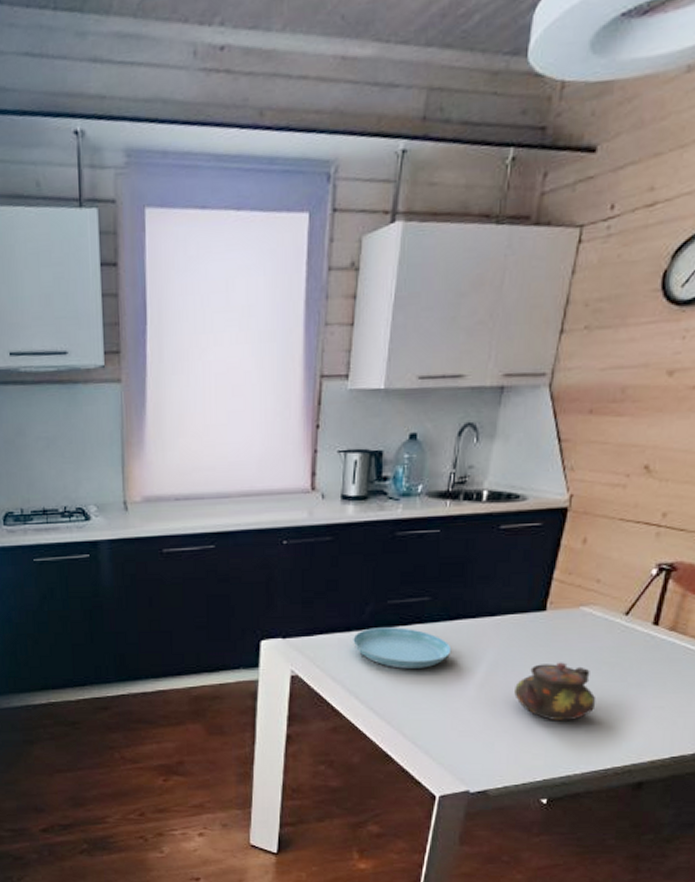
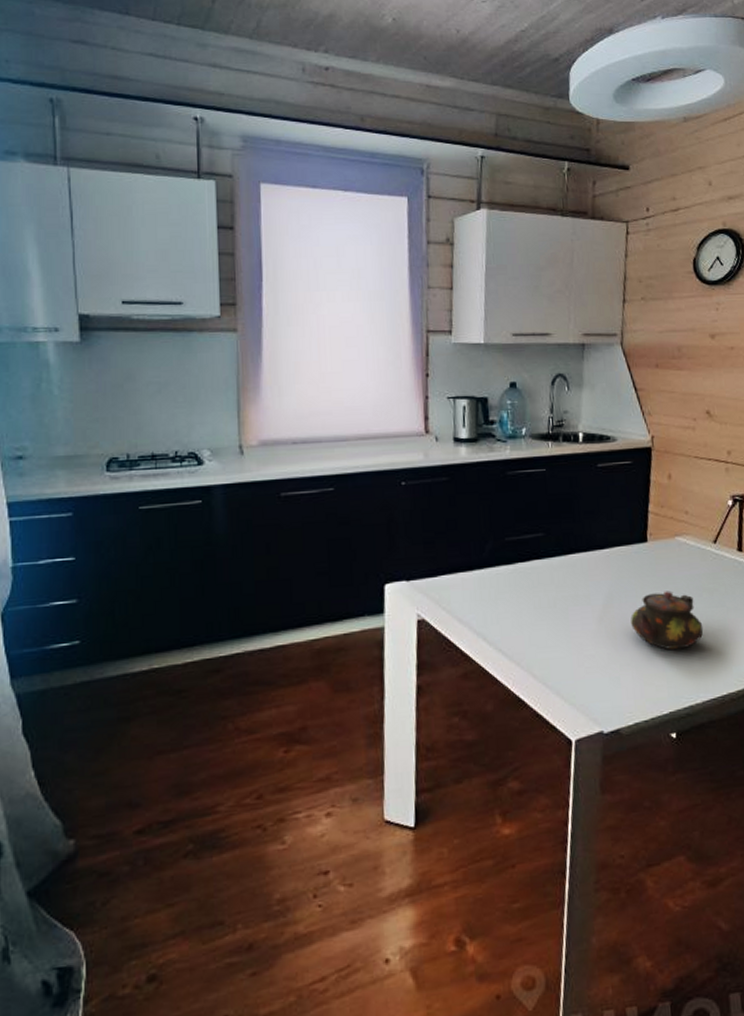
saucer: present [353,627,452,669] -> none [476,564,569,606]

